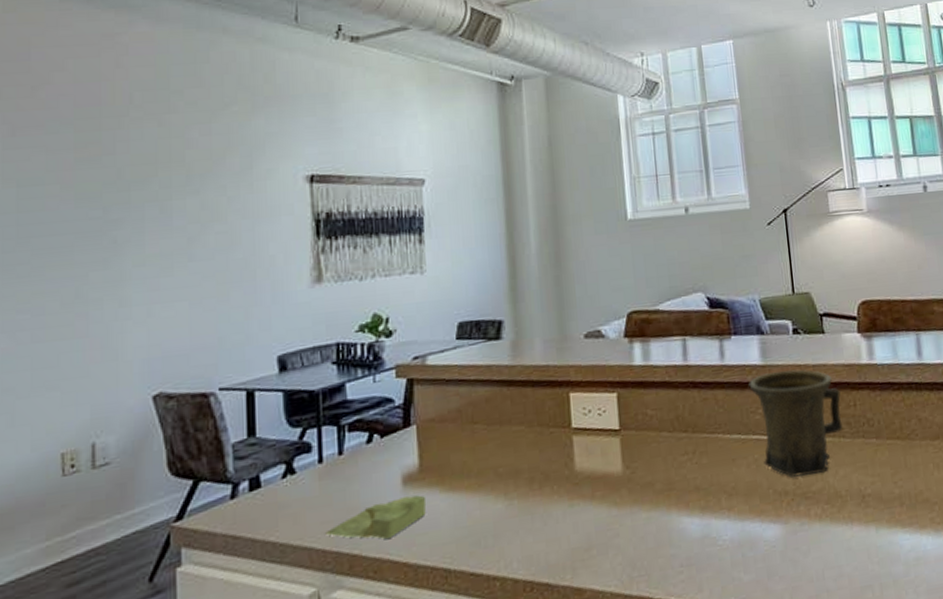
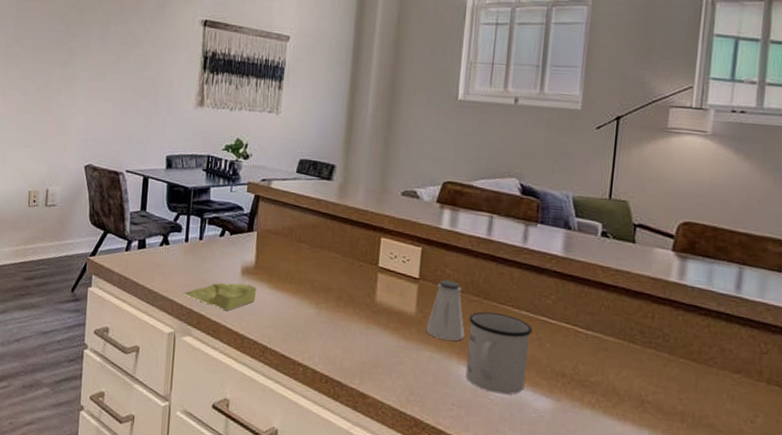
saltshaker: none [637,421,680,494] -> present [425,280,465,341]
mug: none [681,443,751,538] -> present [465,311,533,395]
mug: present [748,369,843,477] -> none [546,265,640,369]

